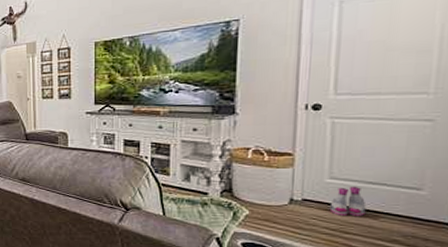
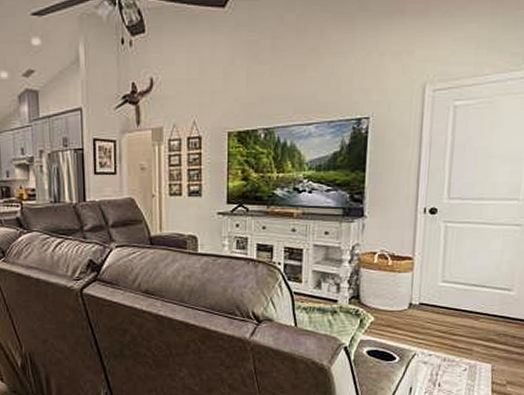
boots: present [329,186,367,217] -> none [441,288,470,319]

